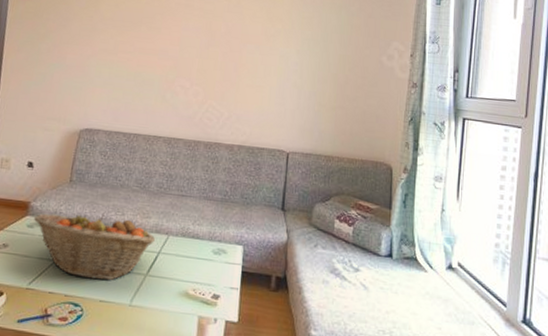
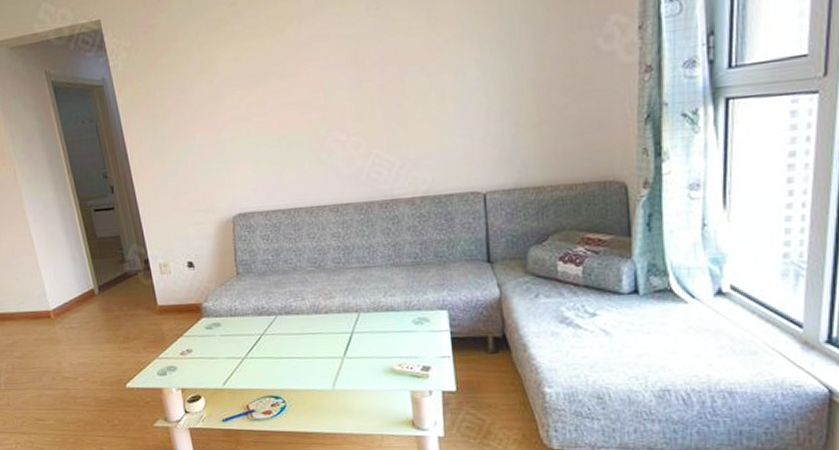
fruit basket: present [33,212,155,281] -> none [209,301,345,371]

